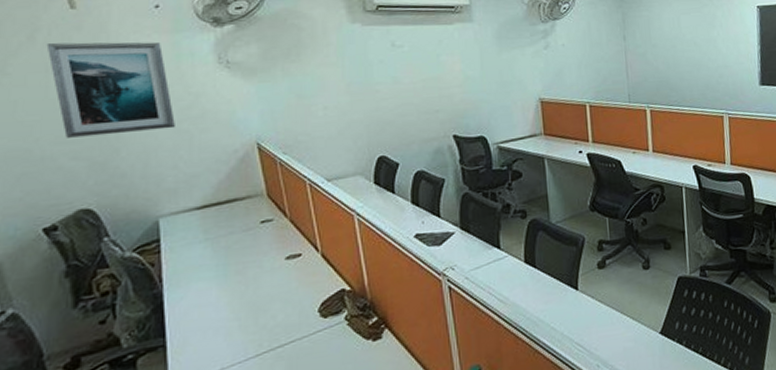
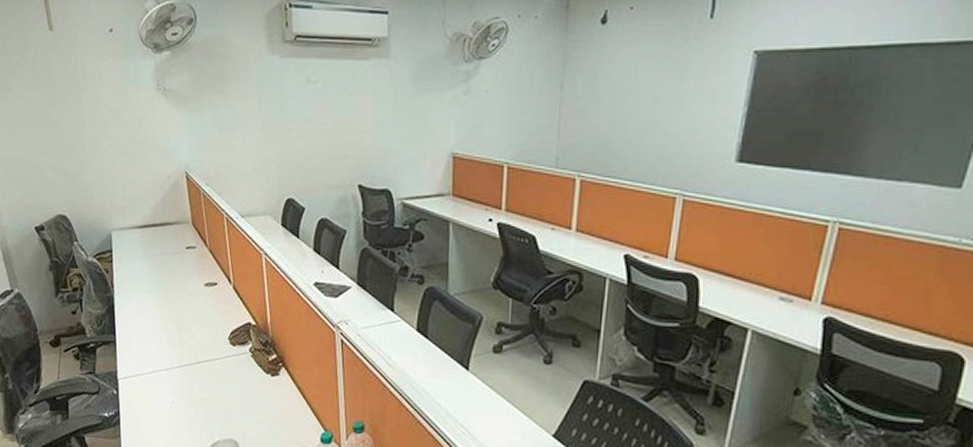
wall art: present [46,41,175,138] -> none [34,63,124,151]

